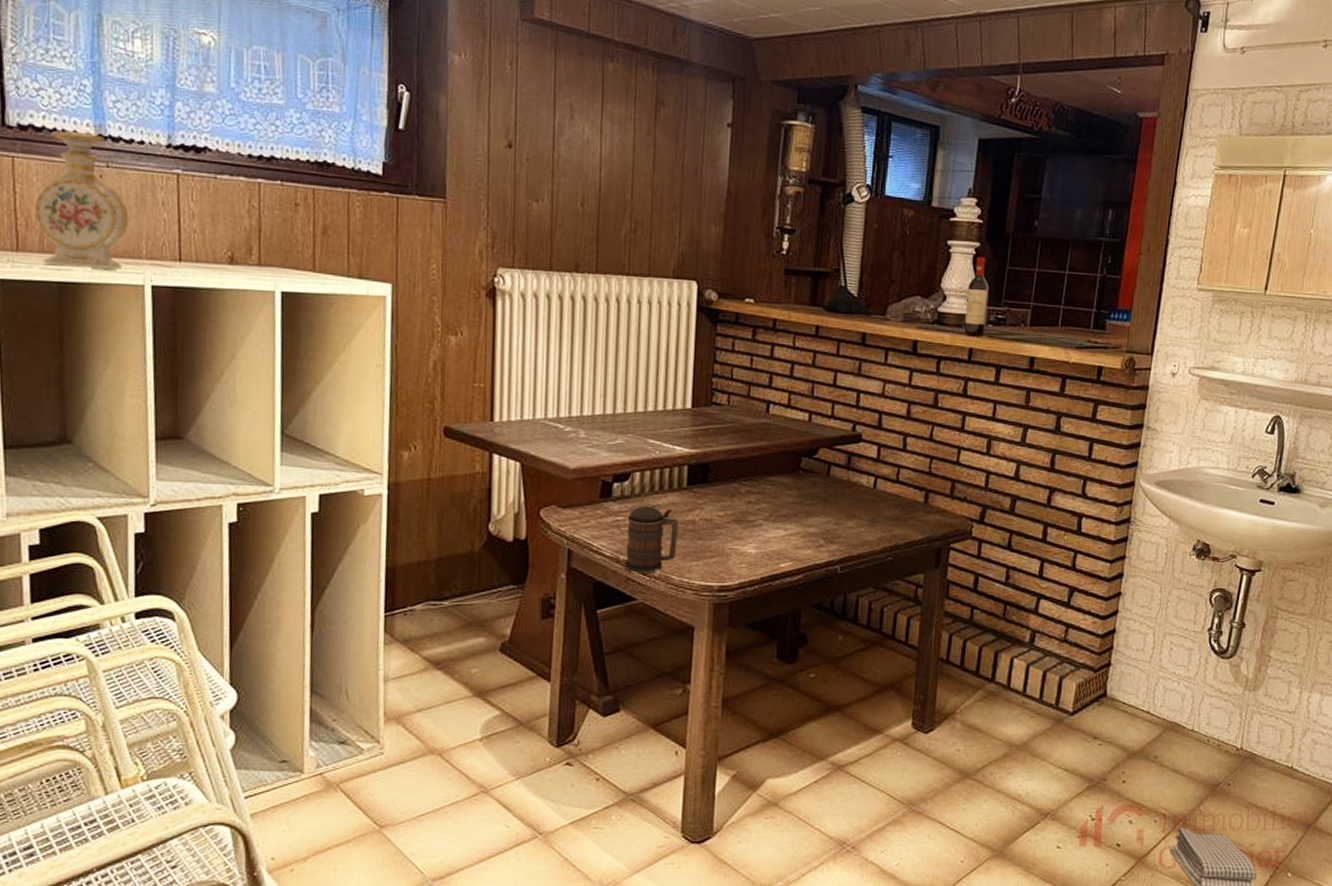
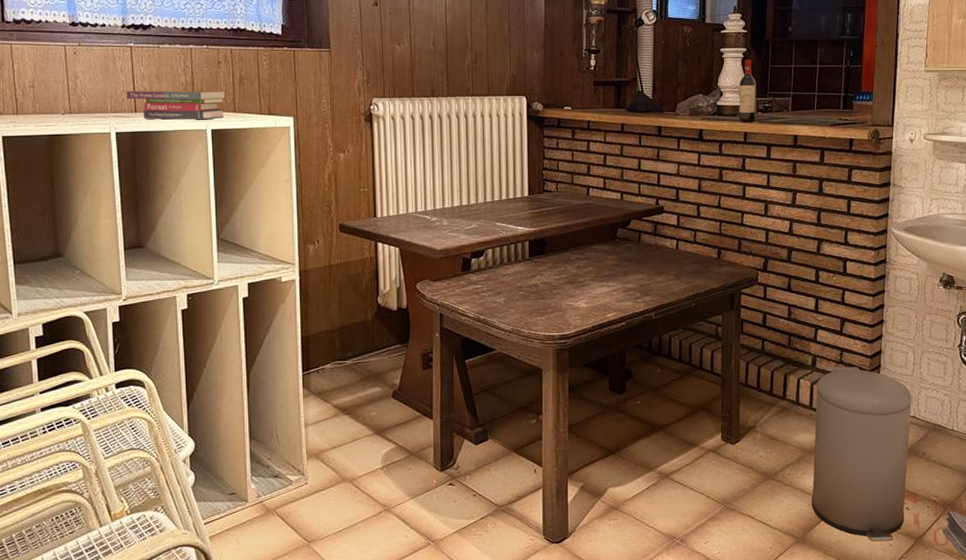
decorative bottle: present [35,131,129,270] -> none [28,22,97,123]
books: none [168,232,301,279] -> present [126,89,225,120]
beer mug: present [625,505,680,575] -> none [484,275,525,330]
pedal bin: none [1016,646,1148,860] -> present [812,366,912,542]

